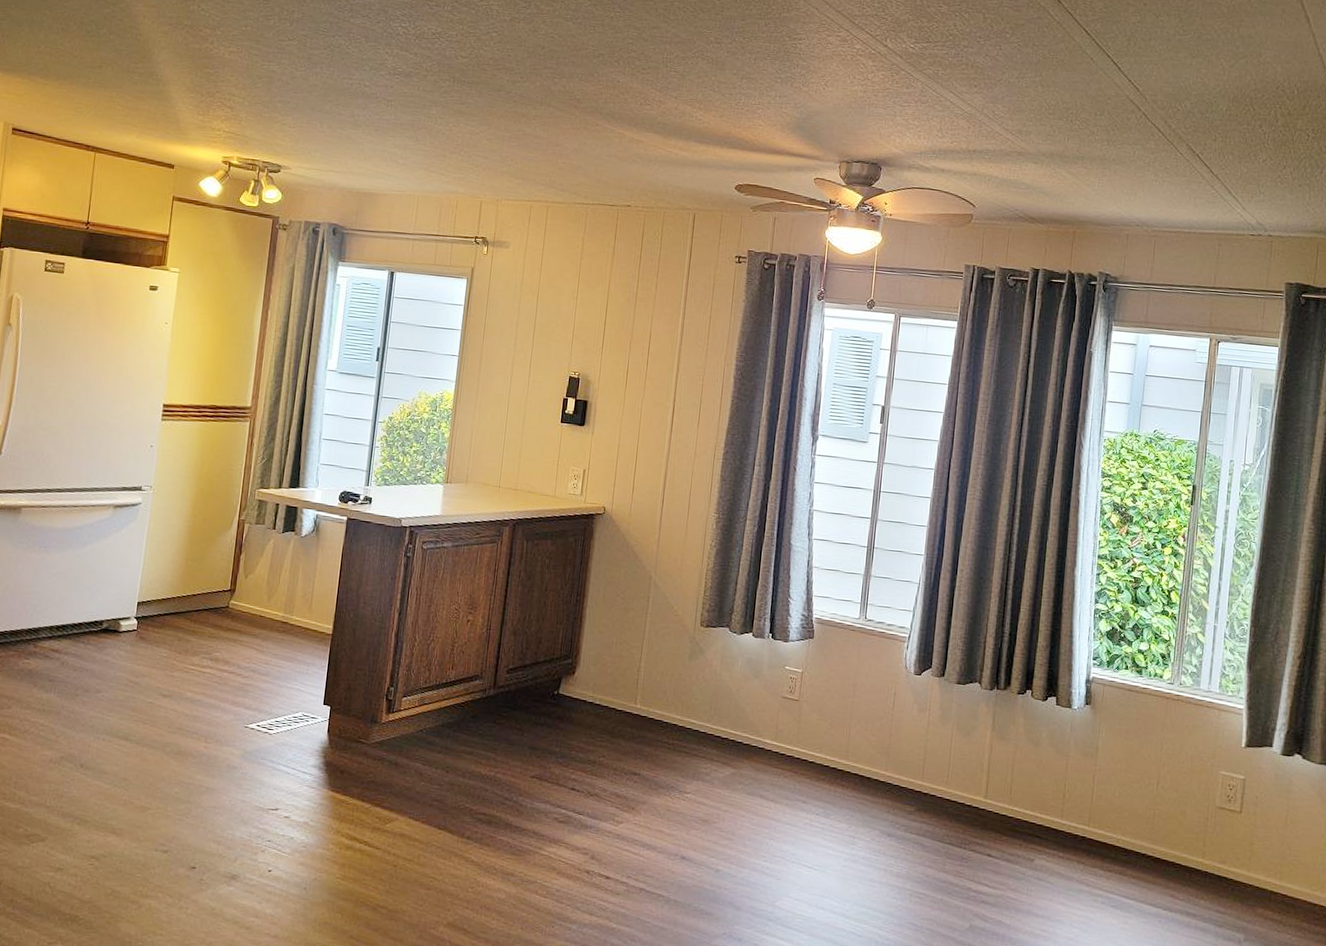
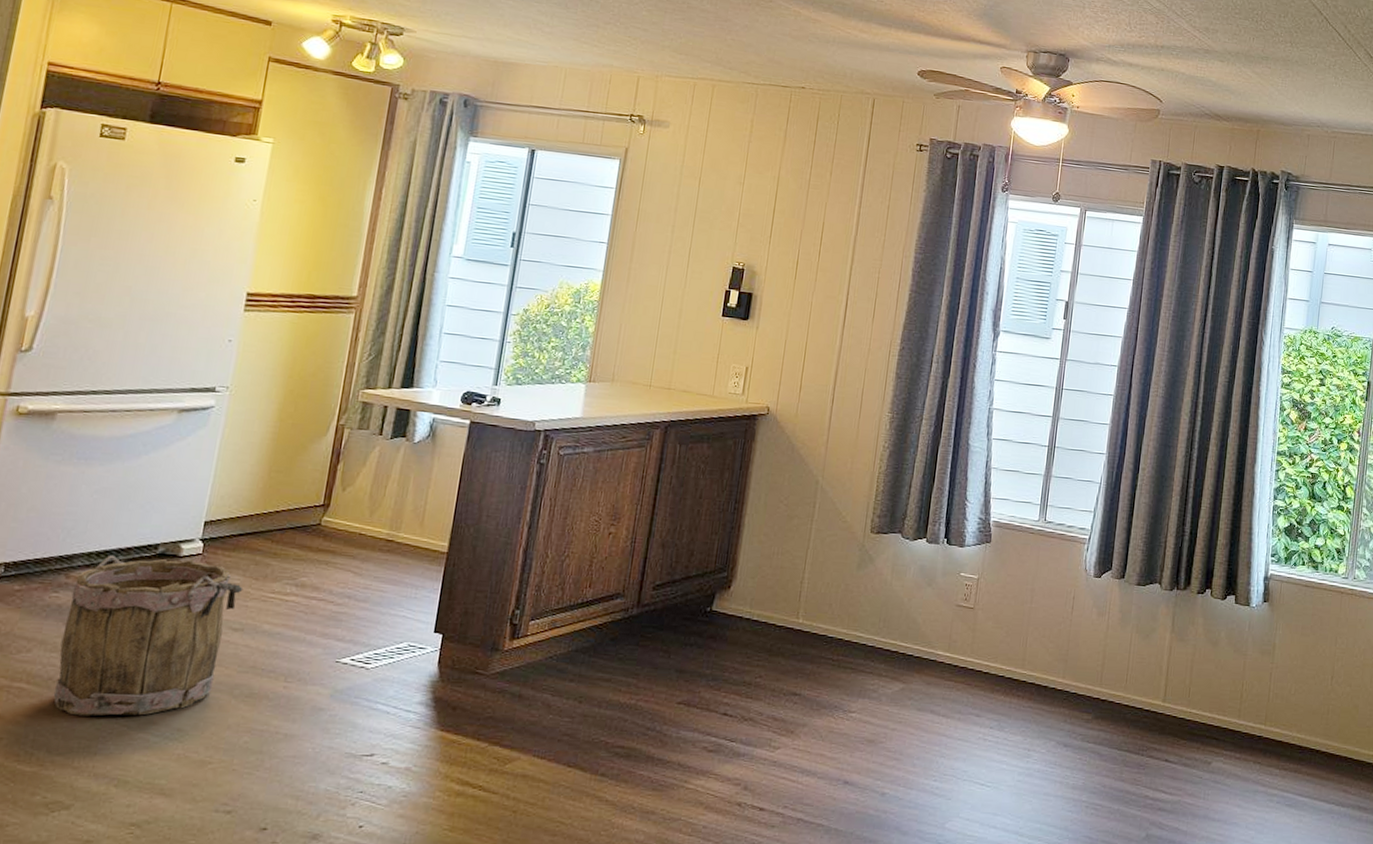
bucket: none [29,629,170,766] -> present [53,555,243,717]

